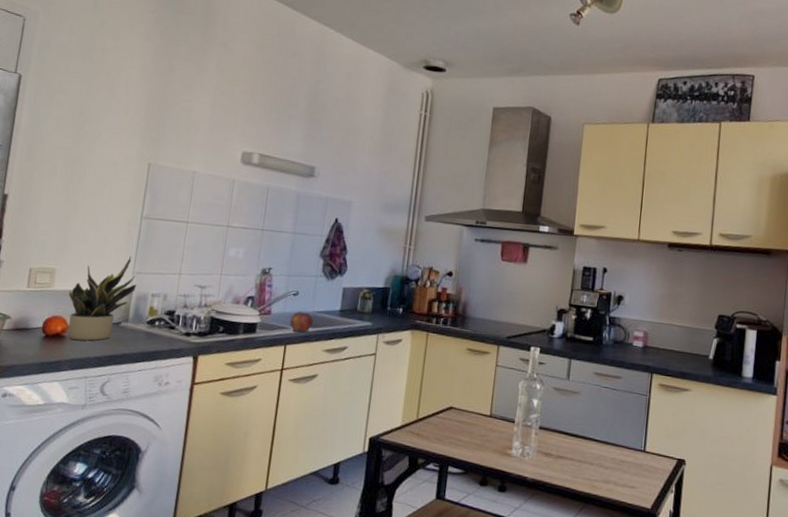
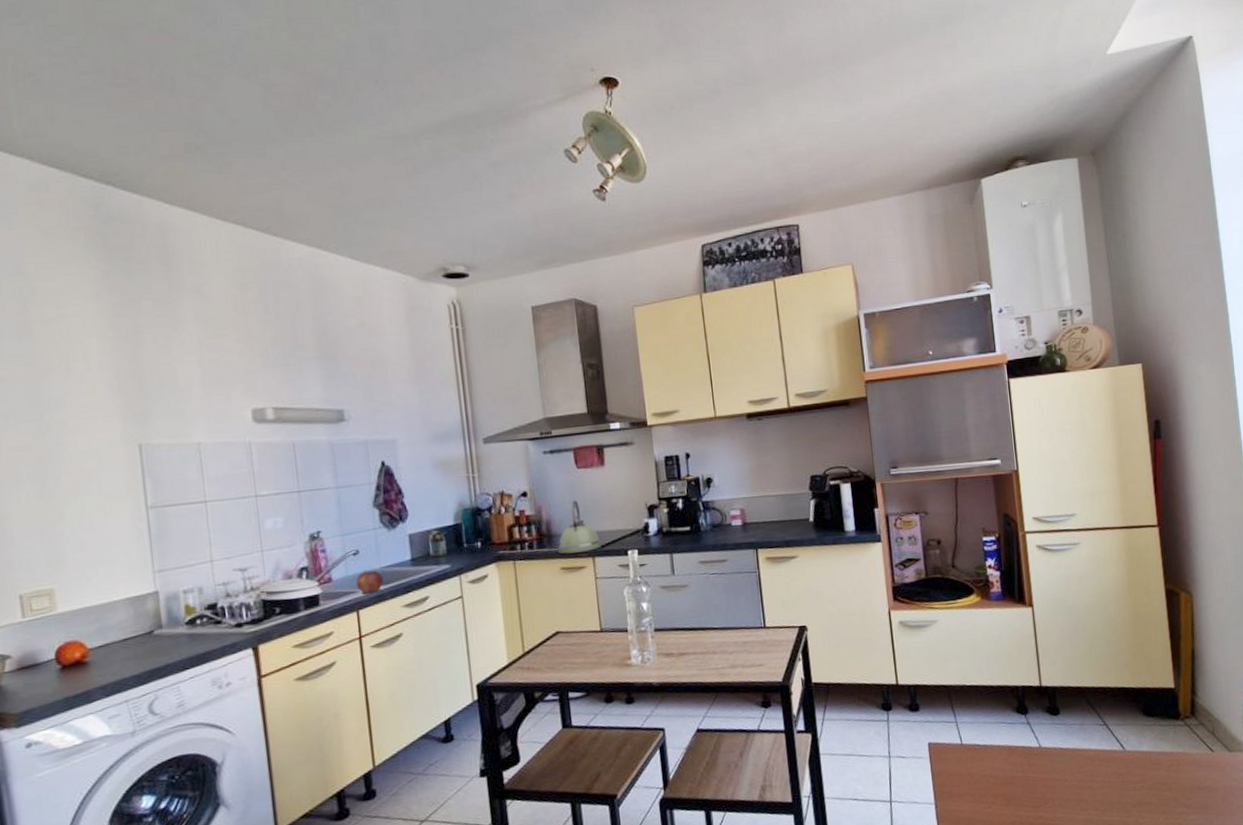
potted plant: present [67,256,137,341] -> none [77,554,163,663]
kettle: none [467,289,509,340] -> present [557,500,602,554]

